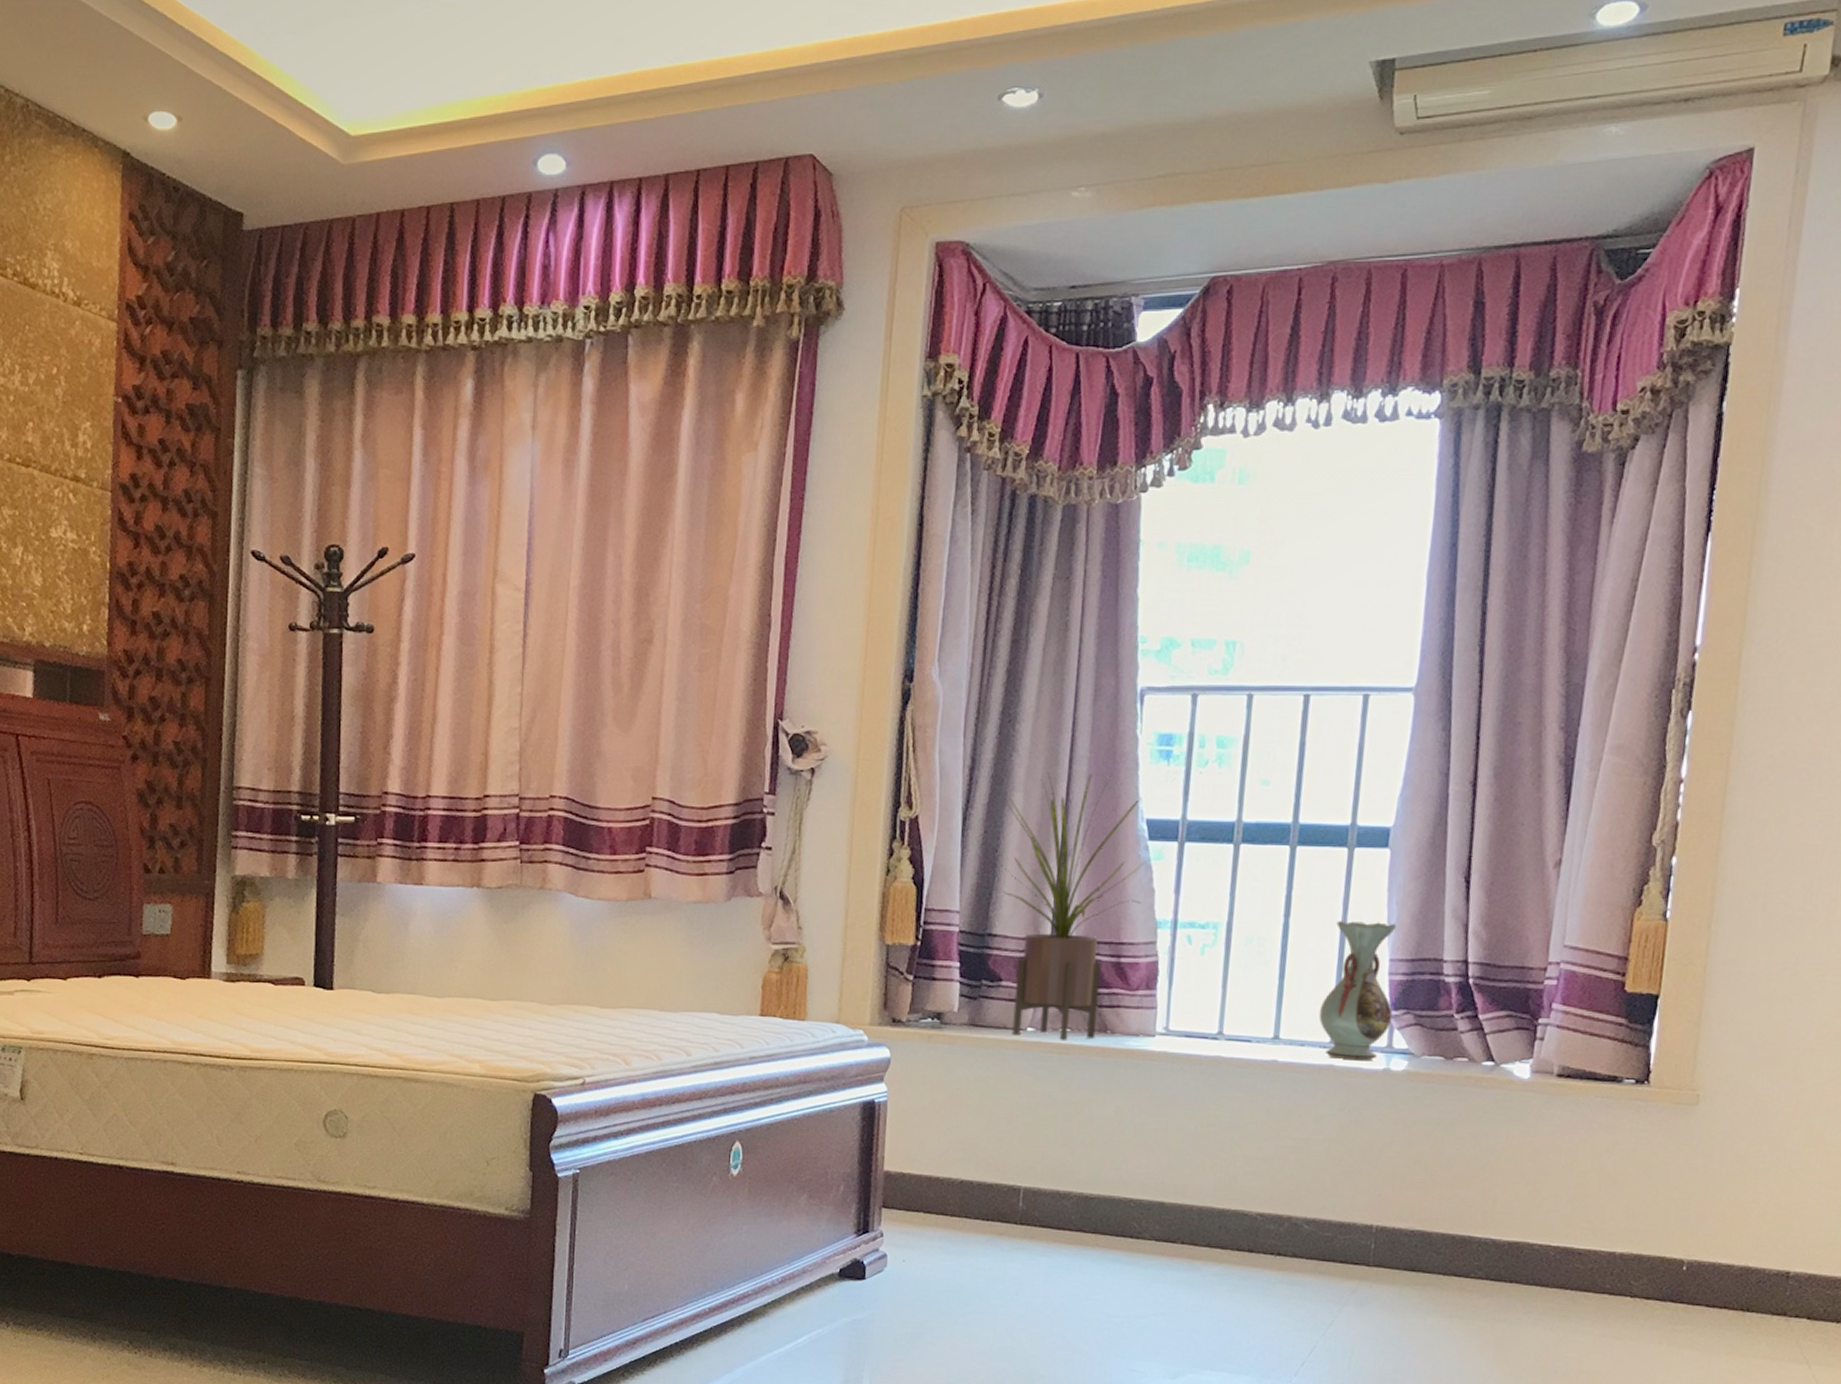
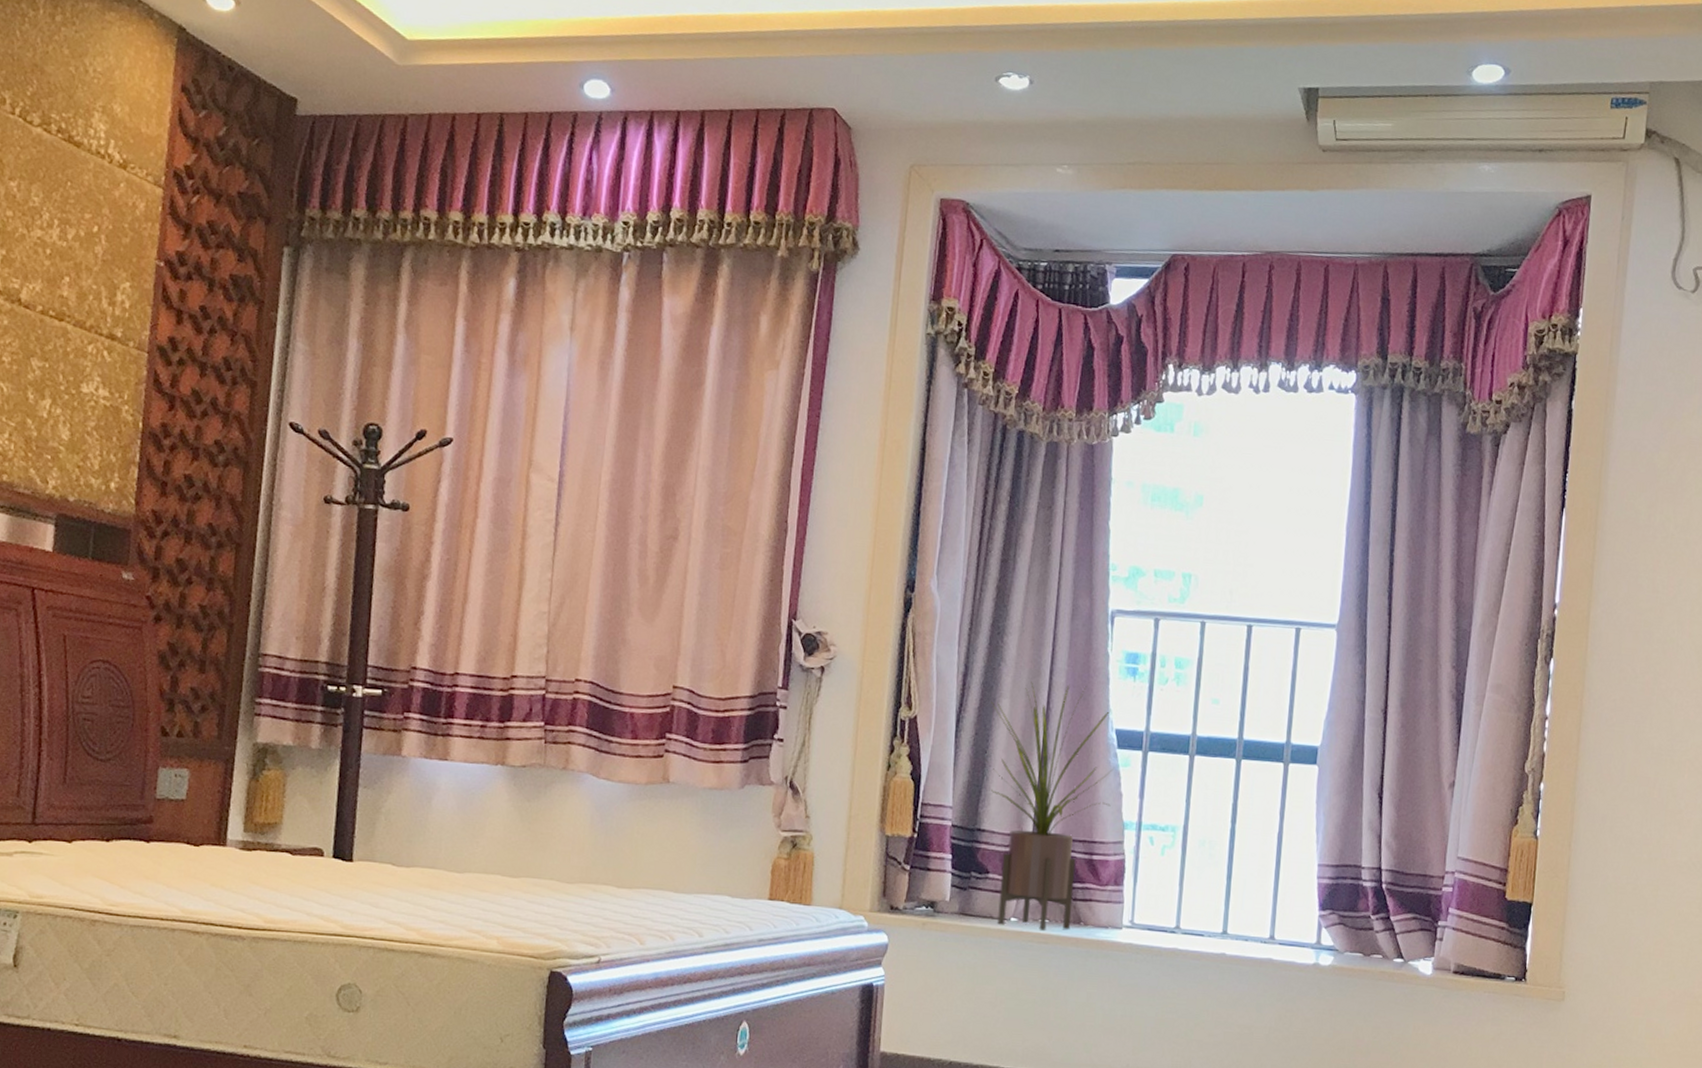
decorative vase: present [1319,921,1397,1060] -> none [1260,828,1324,955]

